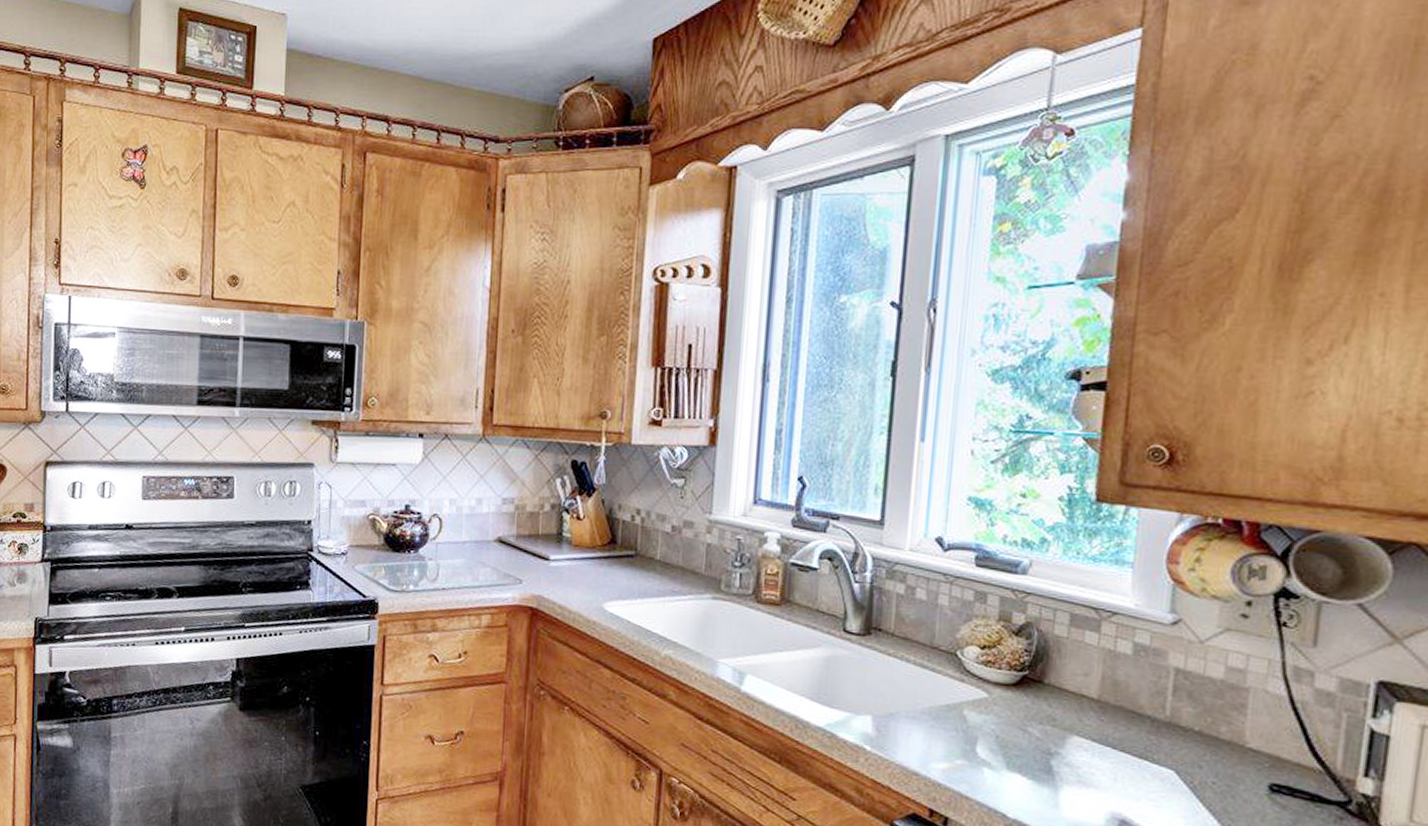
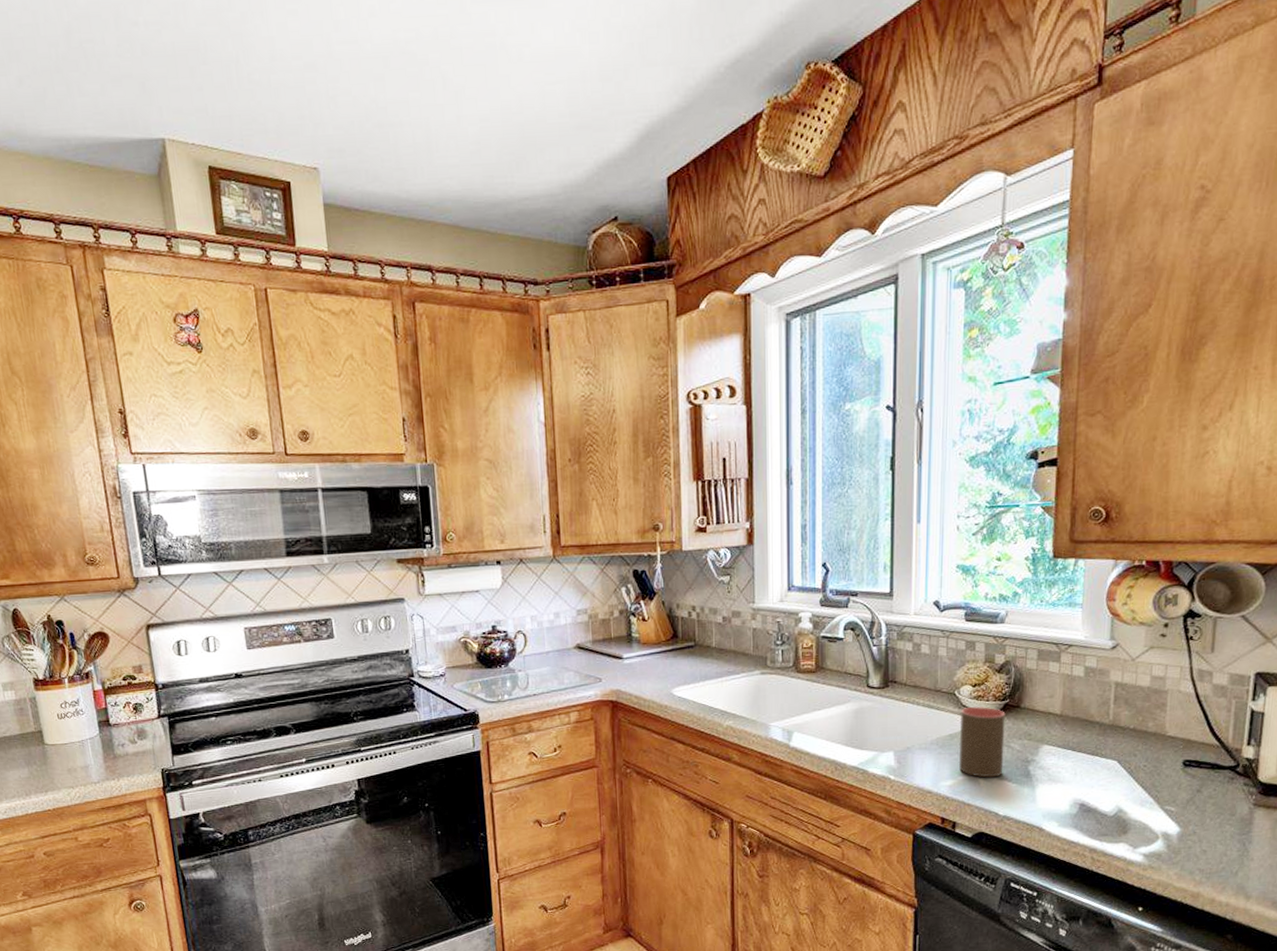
cup: none [956,673,1023,768] -> present [958,707,1006,778]

